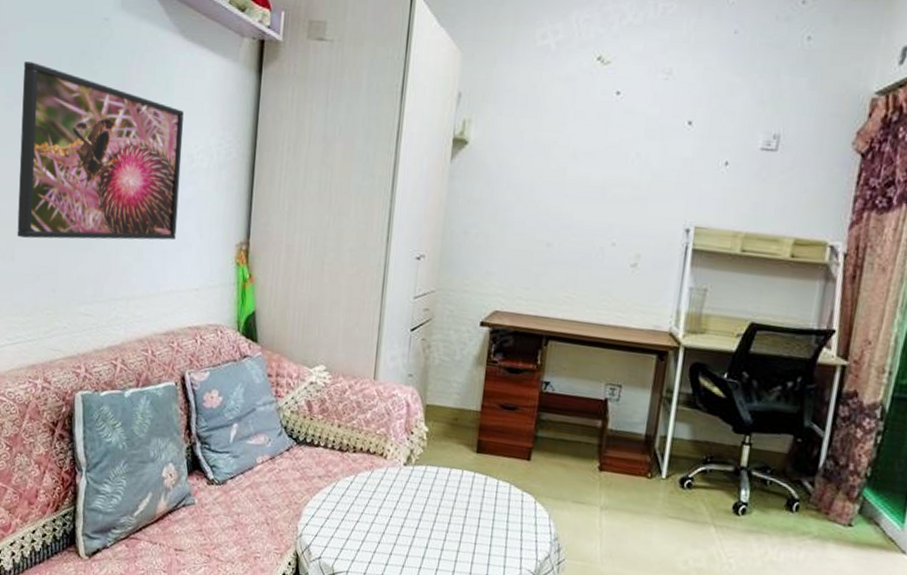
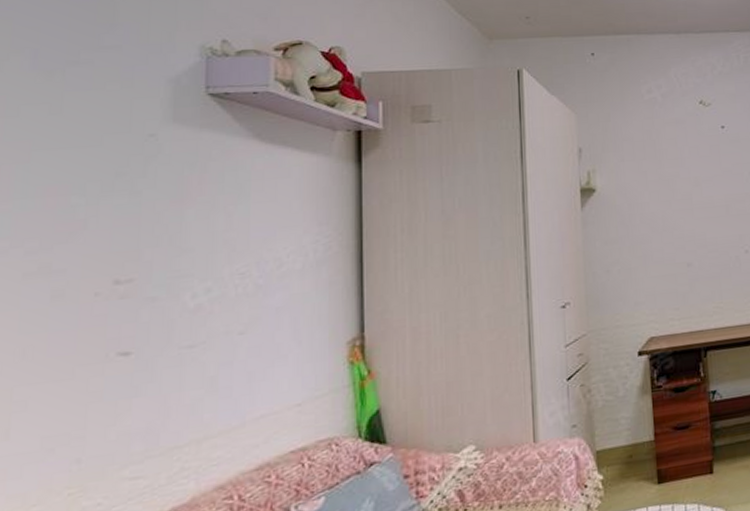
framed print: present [17,61,184,240] -> none [14,195,267,407]

